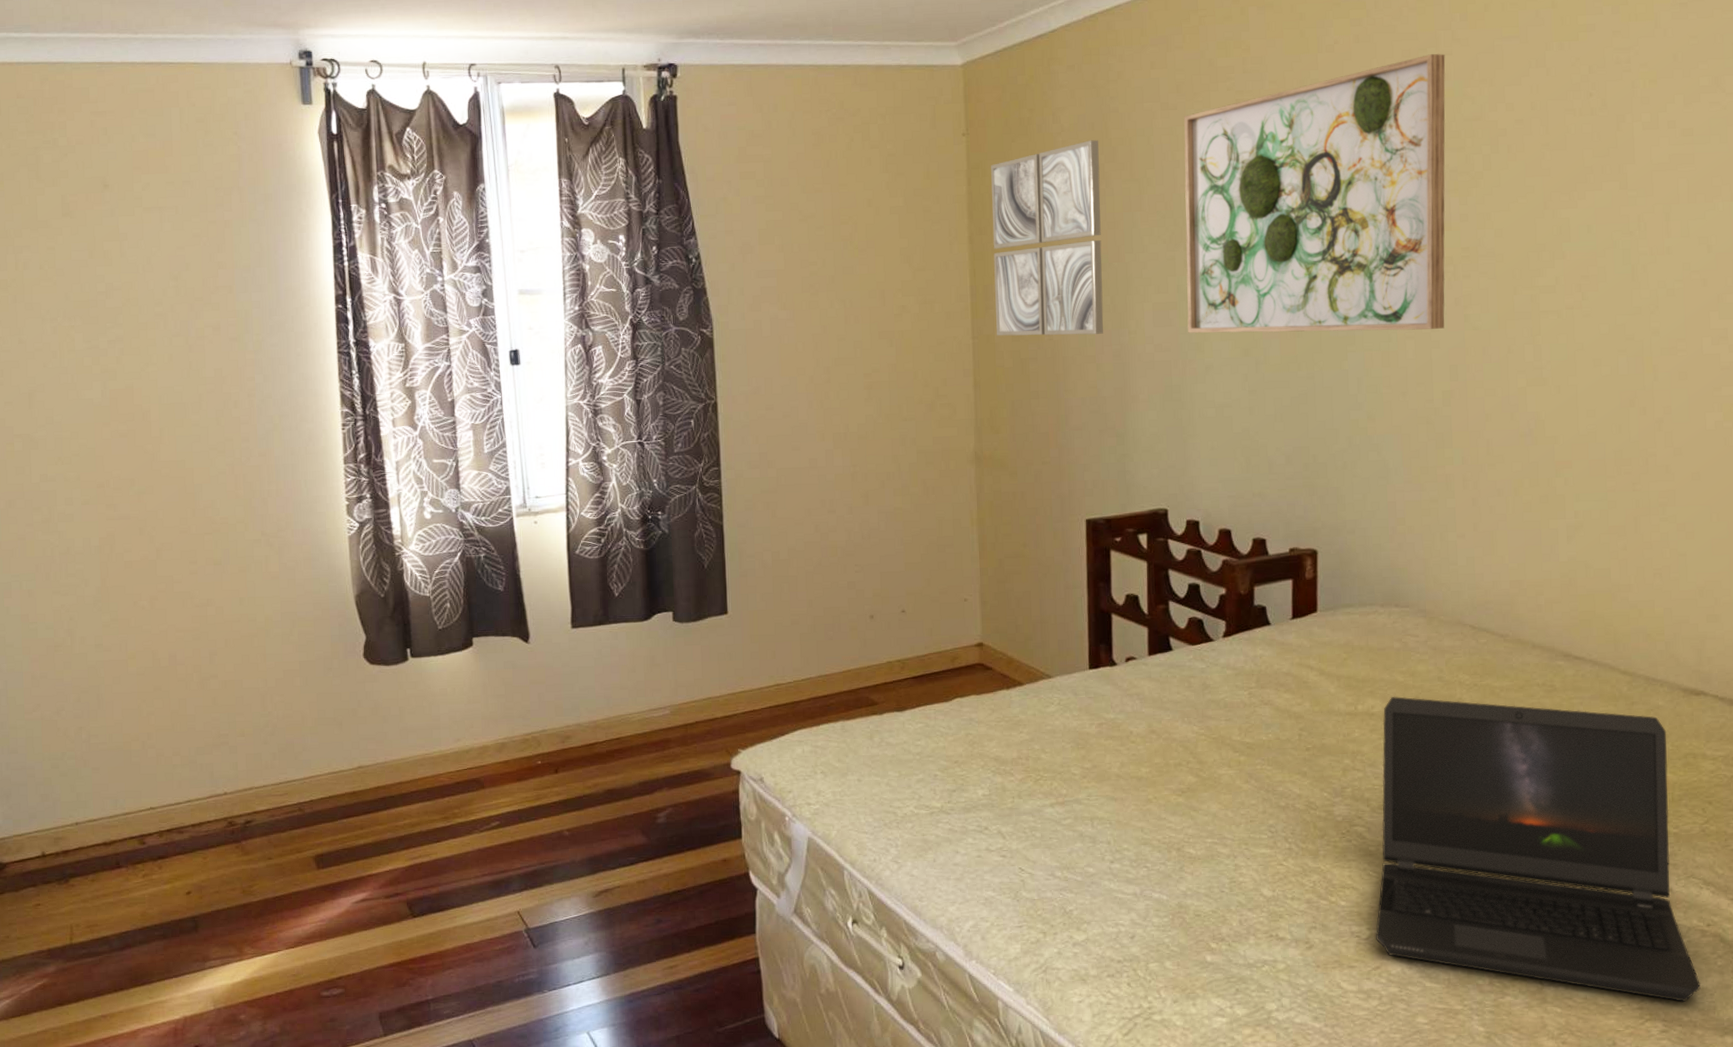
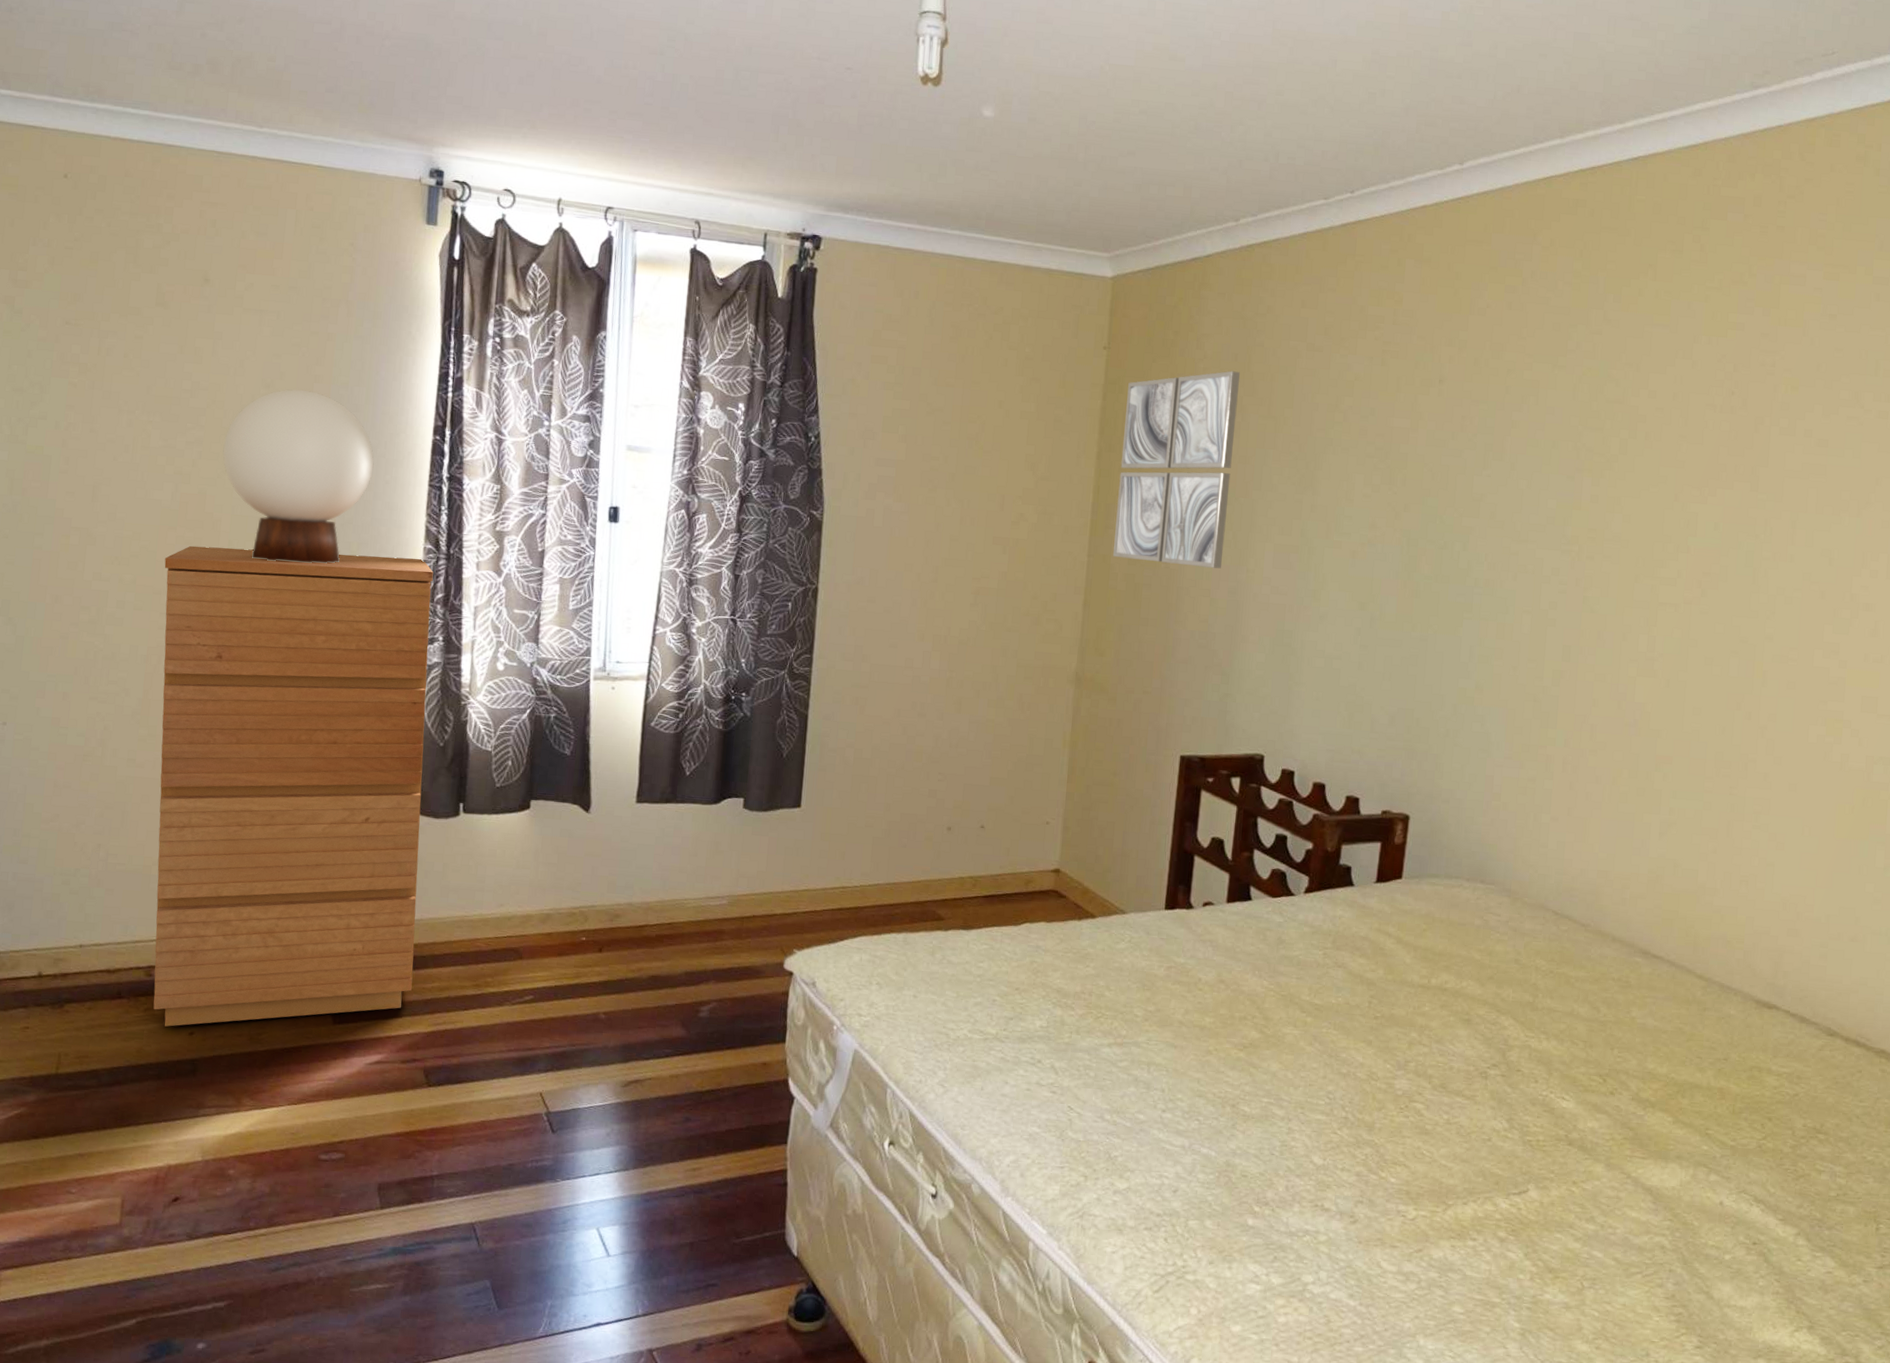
dresser: none [103,422,385,889] -> present [153,545,434,1027]
table lamp: none [142,277,284,443] -> present [222,389,374,564]
wall art: present [1184,53,1445,333] -> none [1306,330,1595,607]
laptop computer: present [1376,696,1701,1003] -> none [1422,973,1741,1320]

